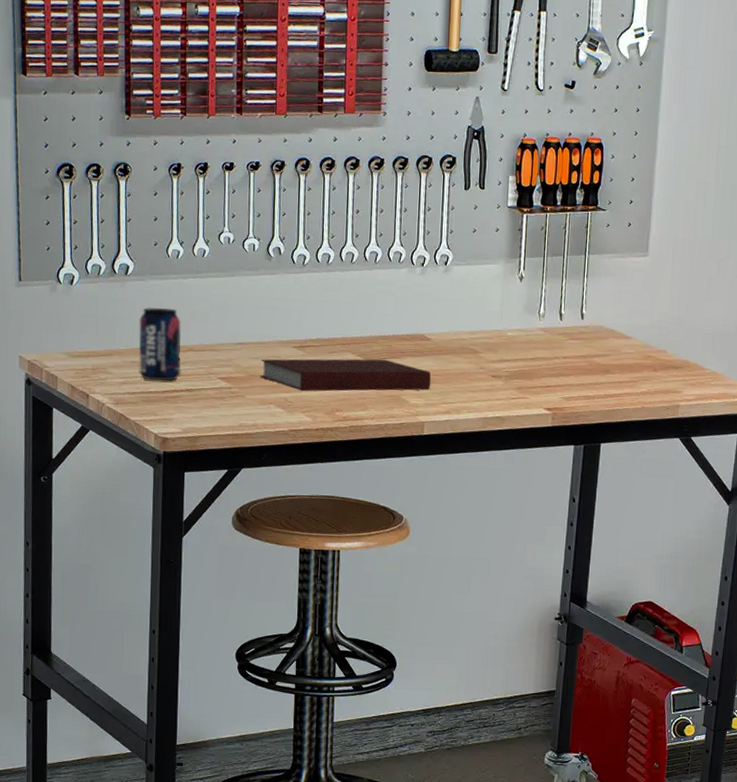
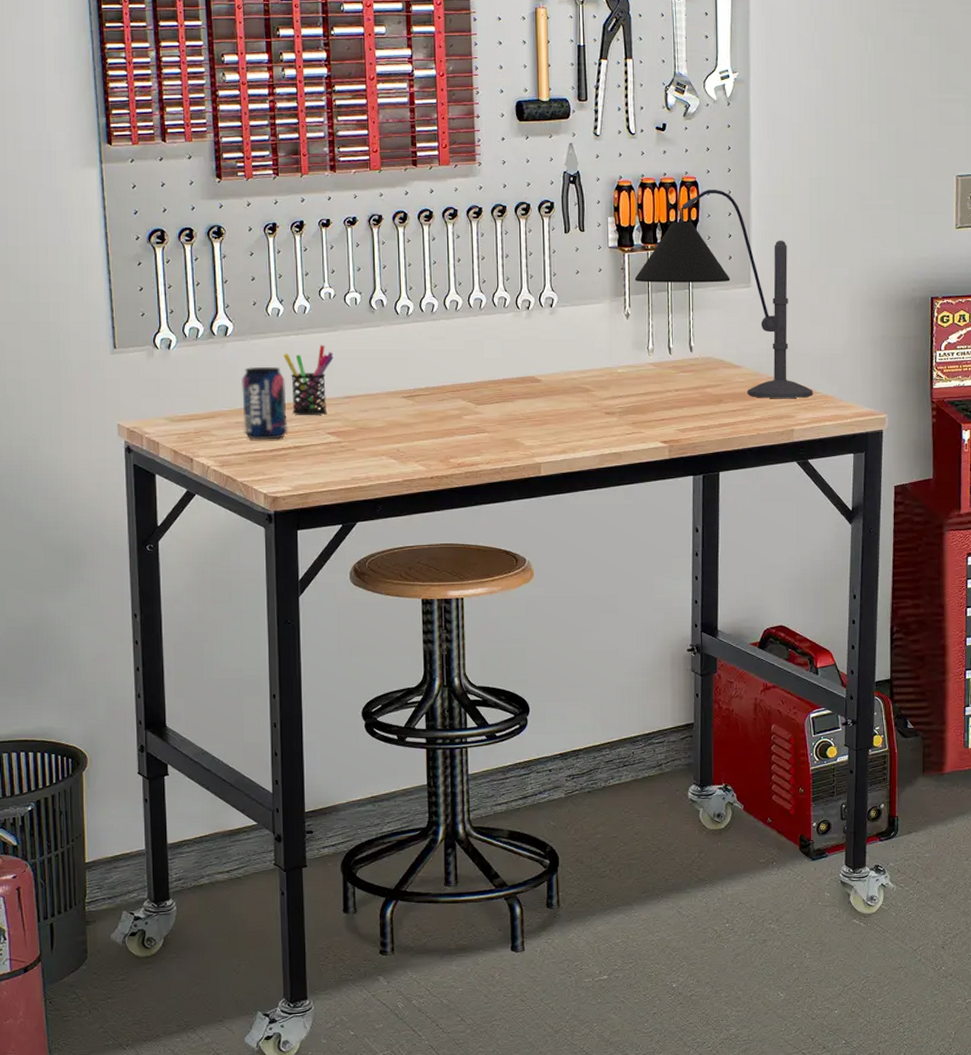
pen holder: none [181,289,229,360] -> present [283,345,334,416]
notebook: present [260,359,431,392] -> none [369,403,545,441]
desk lamp: none [531,152,702,374] -> present [634,189,813,398]

